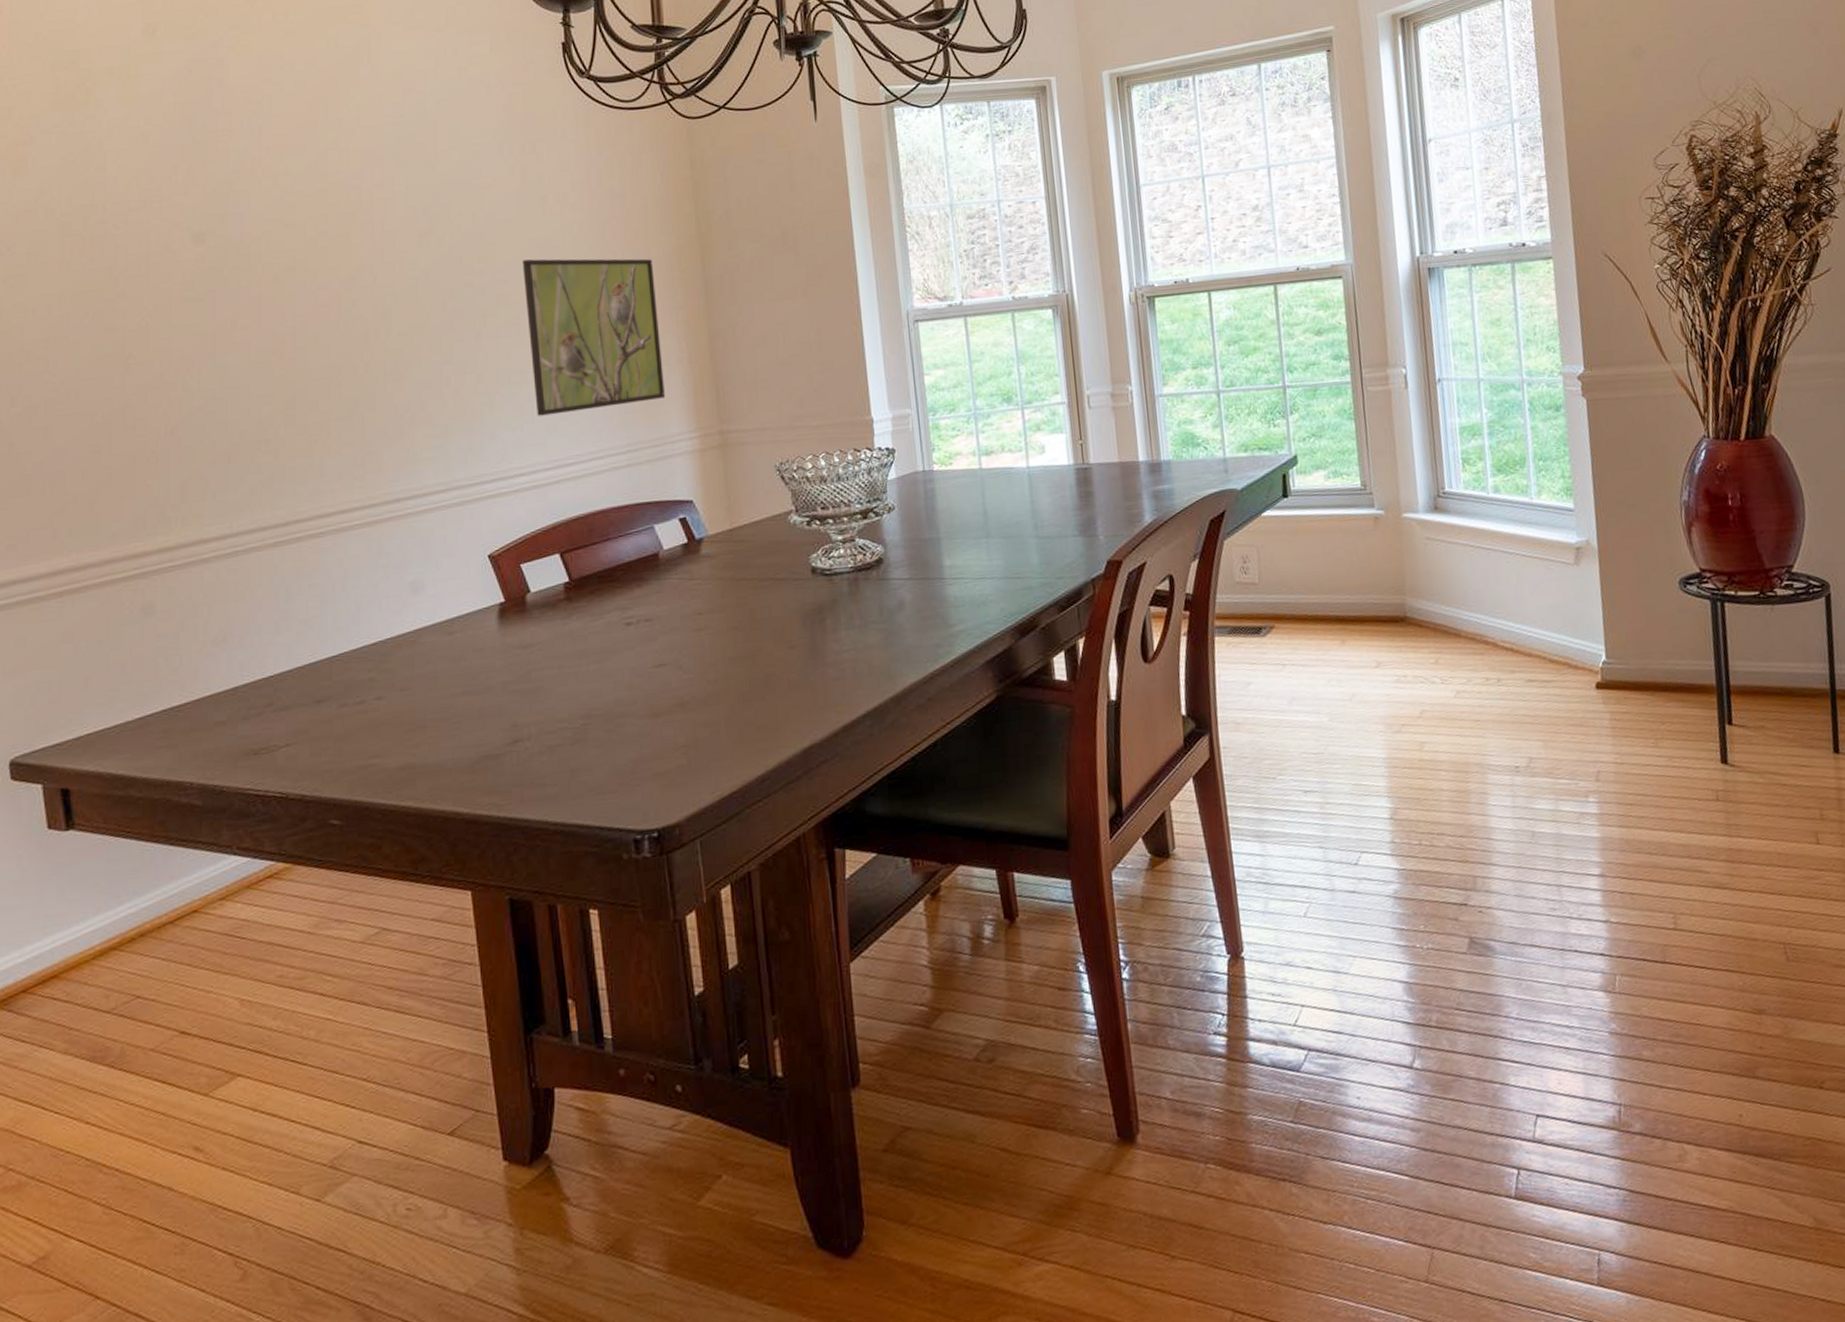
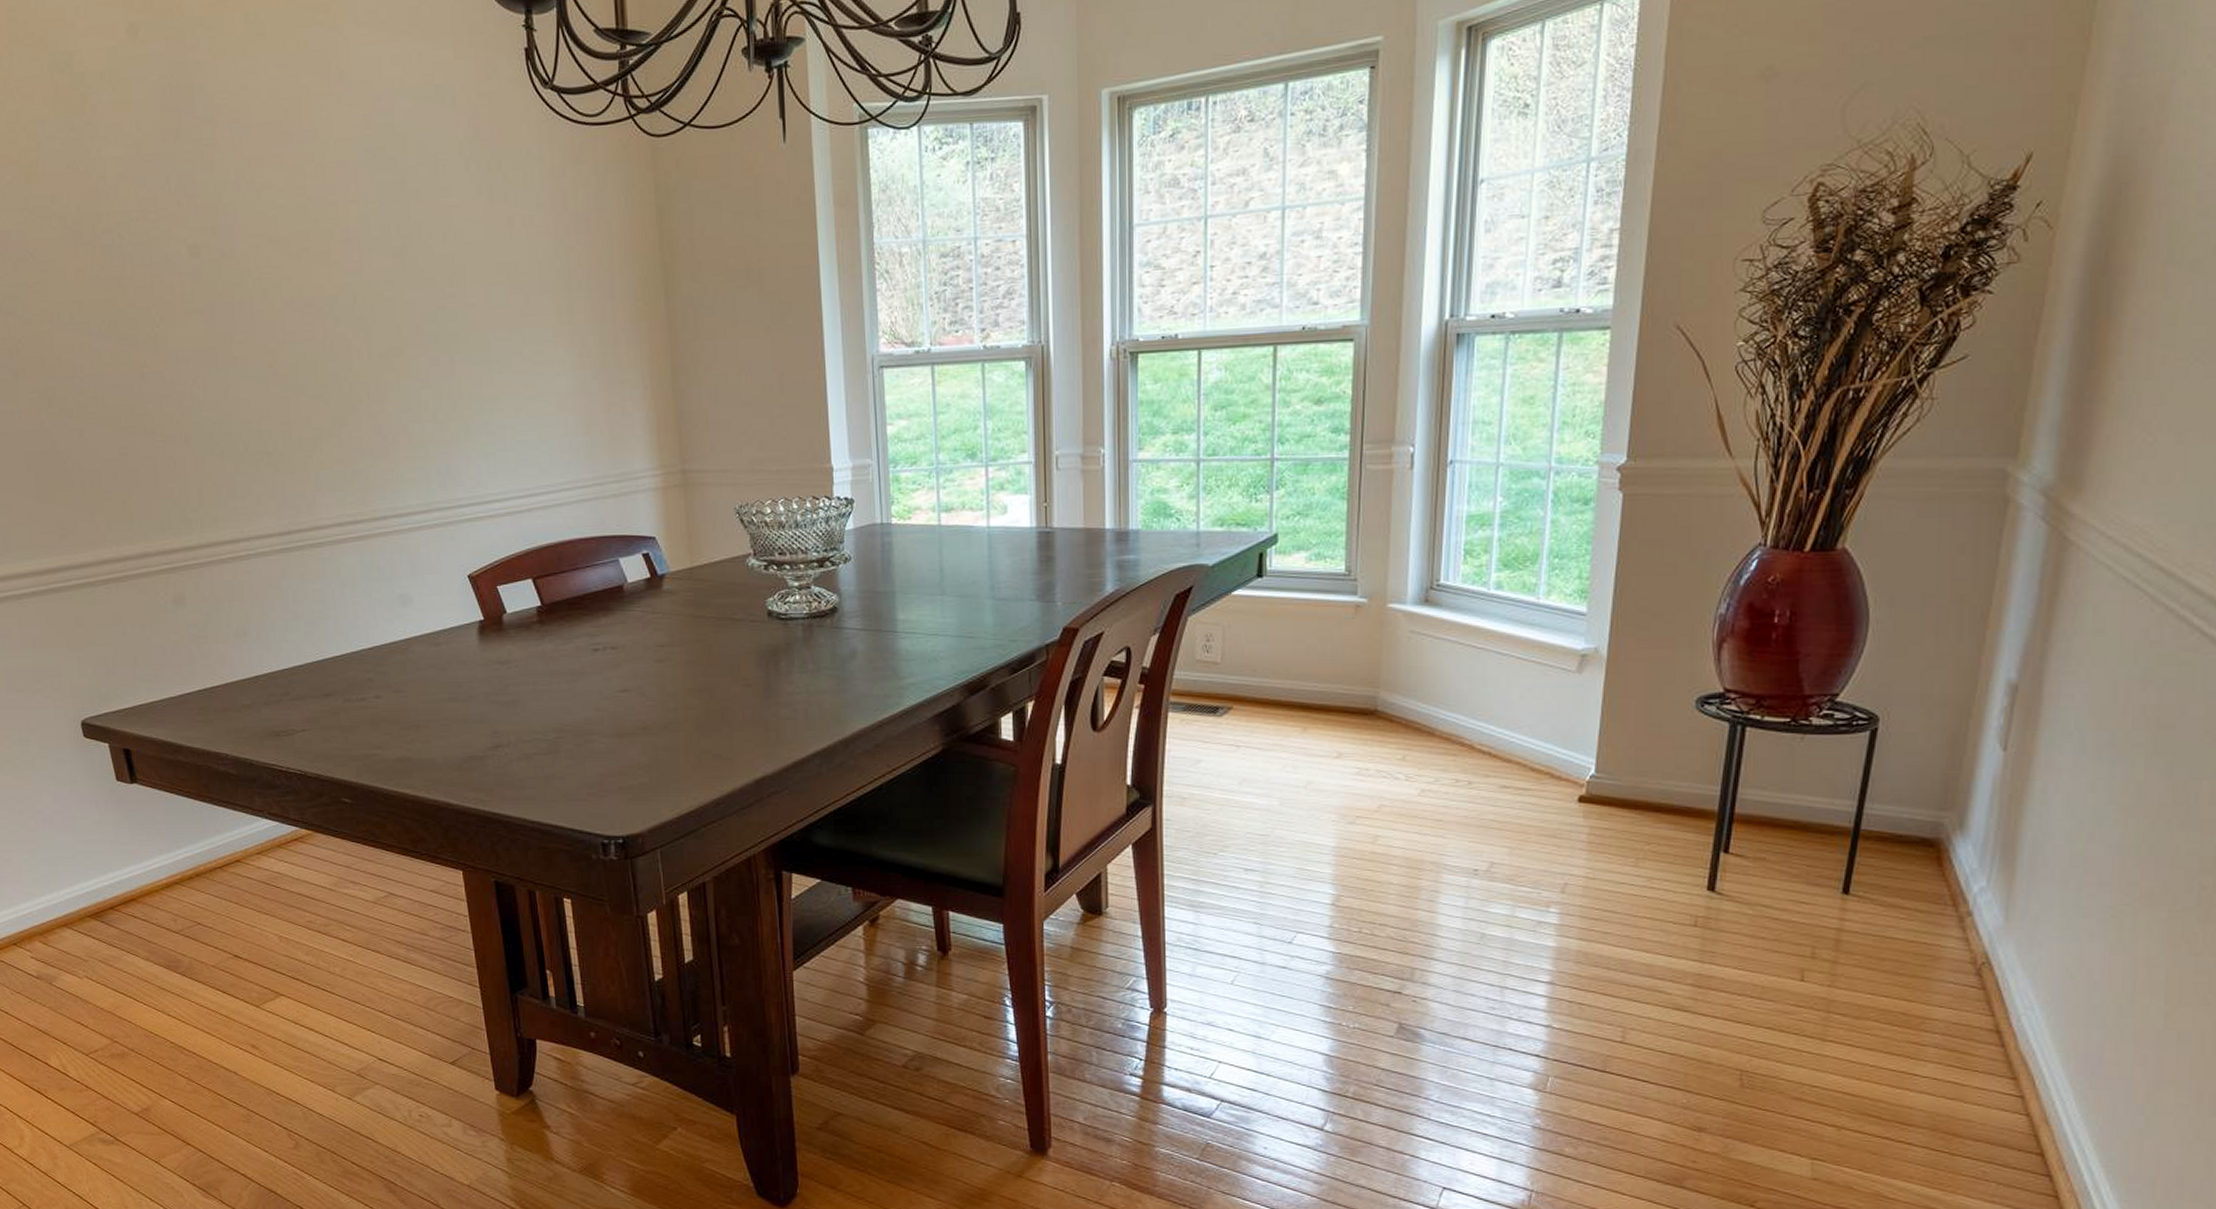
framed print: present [522,258,666,416] -> none [491,284,630,445]

